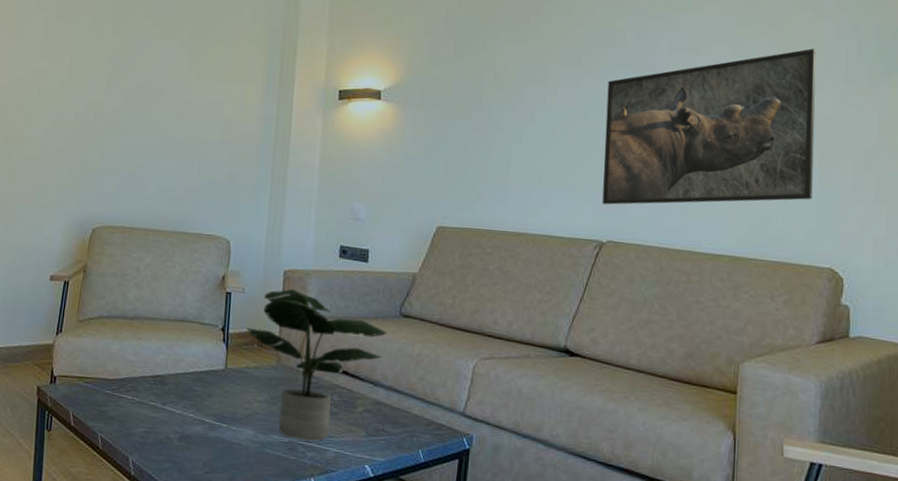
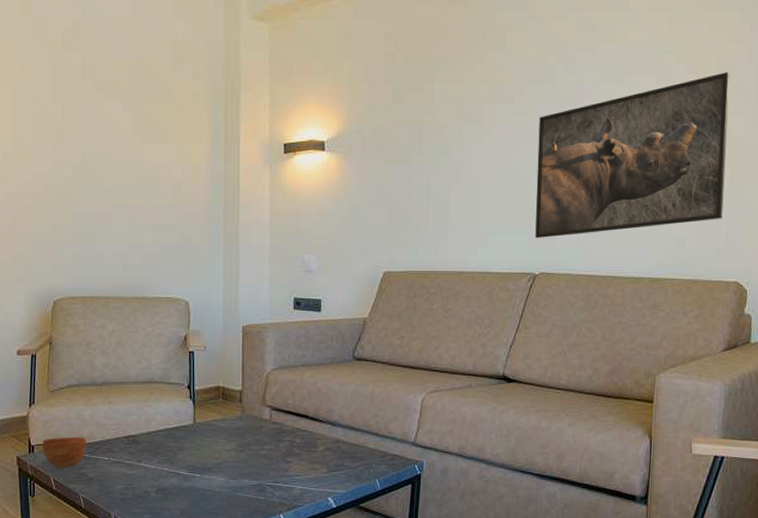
cup: none [65,370,112,404] -> present [43,436,87,469]
potted plant: present [246,288,388,441] -> none [211,342,342,481]

